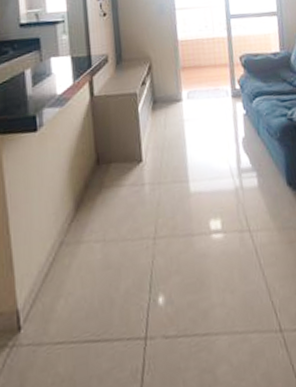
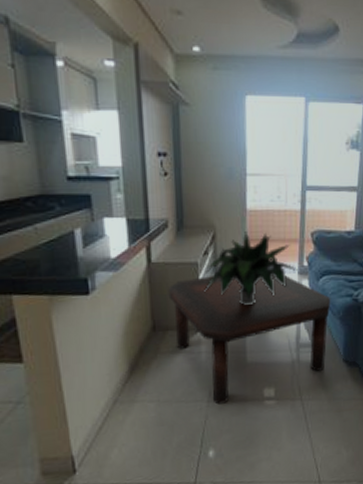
coffee table: none [110,98,269,242] -> present [168,273,331,405]
potted plant: none [144,60,231,132] -> present [204,232,298,305]

